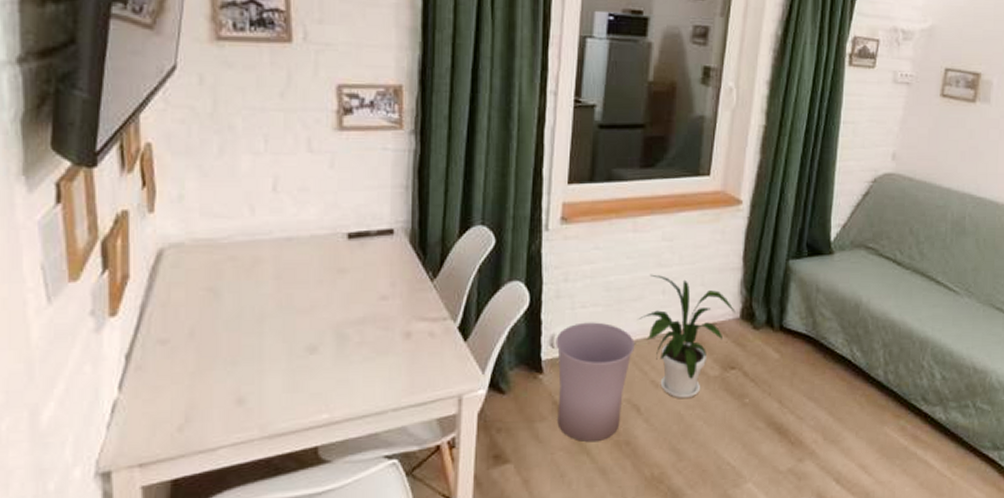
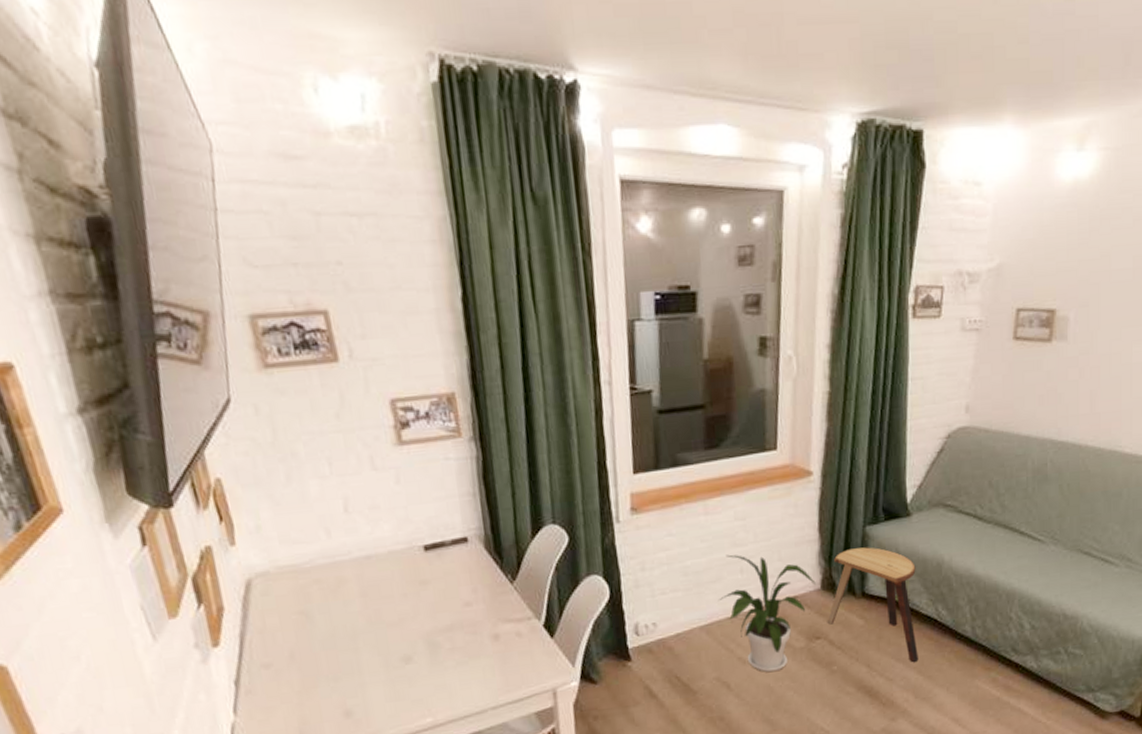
waste bin: present [556,322,635,442] -> none [640,606,719,721]
stool: none [743,281,834,403] -> present [827,547,919,663]

